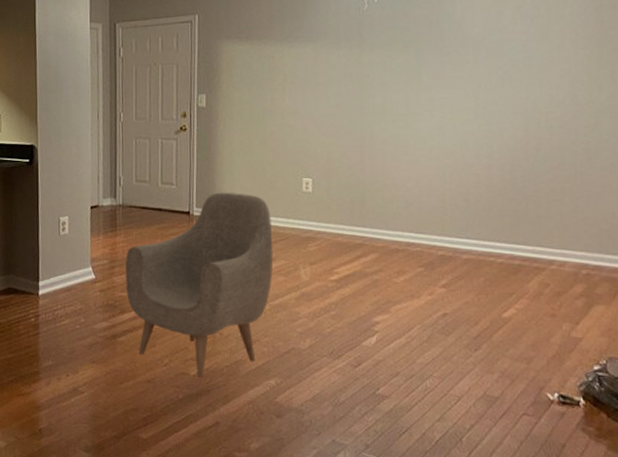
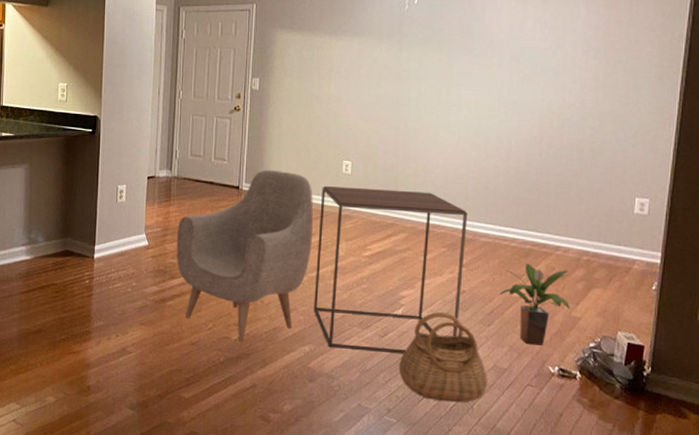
side table: none [277,206,446,384] -> present [313,185,468,353]
basket: none [375,338,478,435] -> present [398,312,488,402]
potted plant: none [486,281,569,370] -> present [499,263,570,346]

